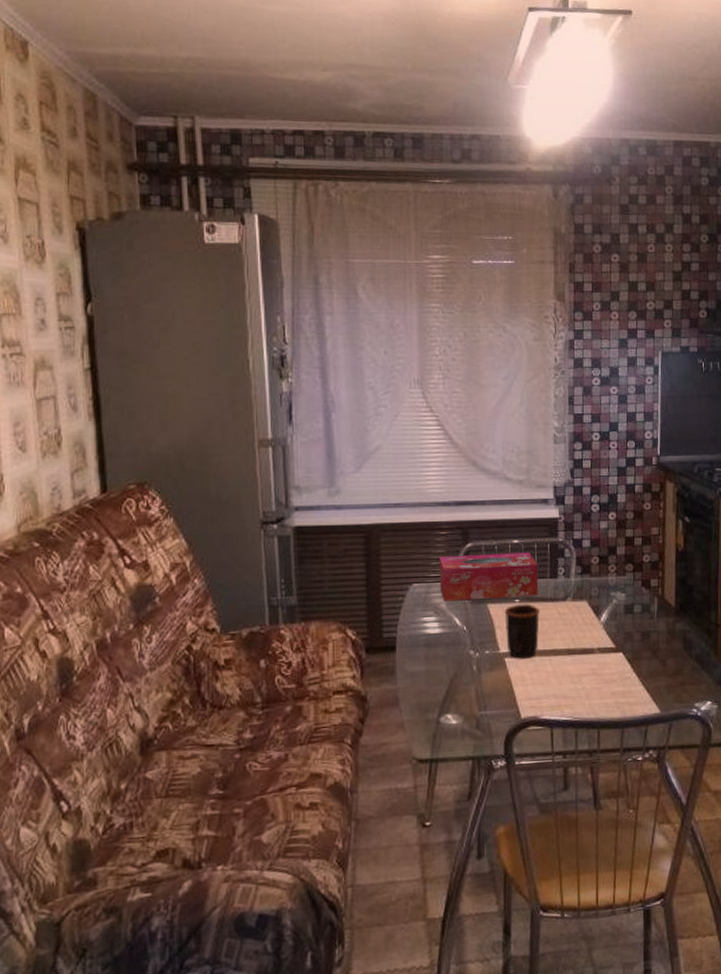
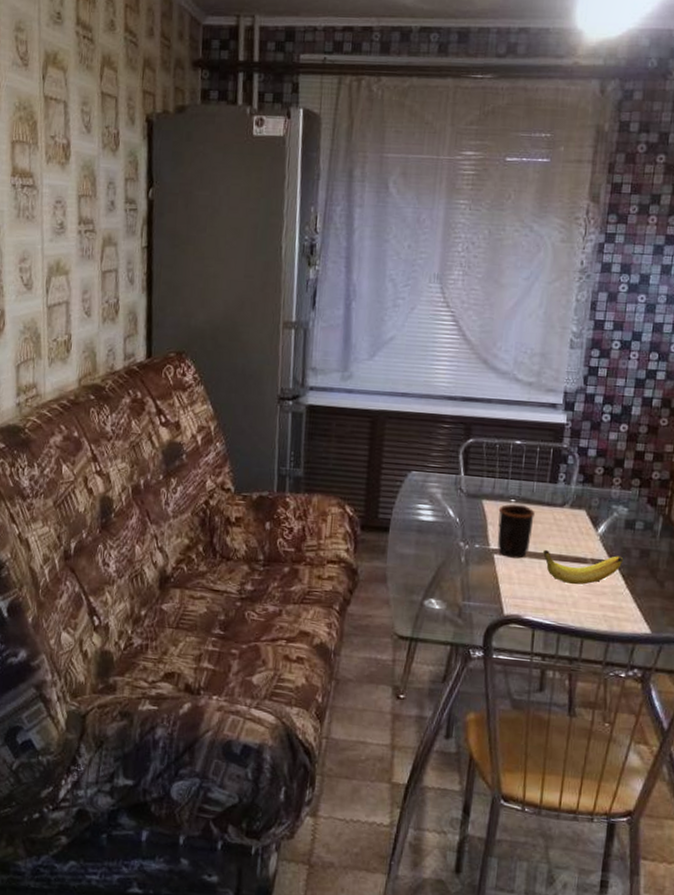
tissue box: present [440,552,539,602] -> none [438,448,539,498]
banana: none [552,641,628,677] -> present [543,549,624,585]

